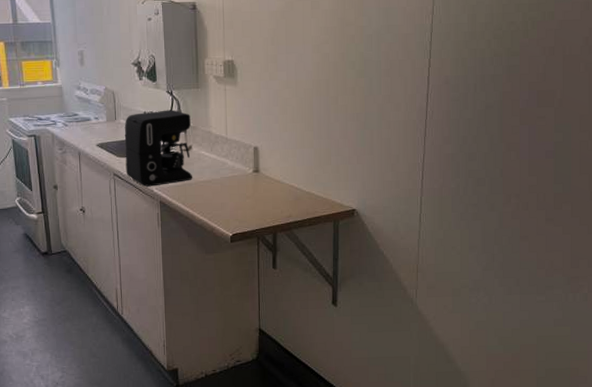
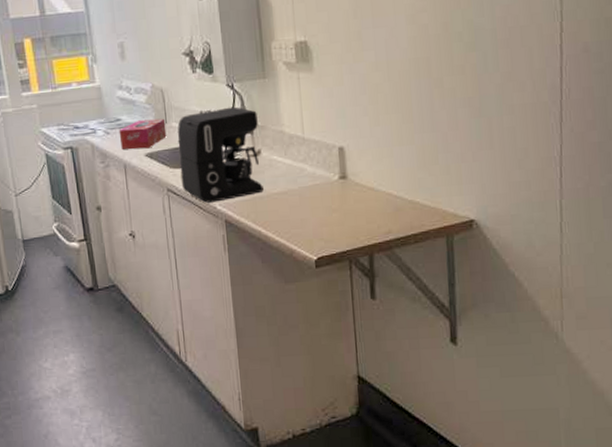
tissue box: none [75,116,115,140] -> present [119,118,167,149]

